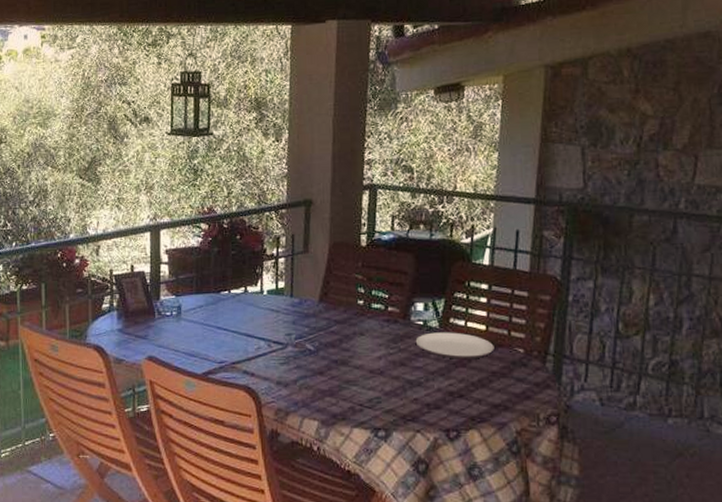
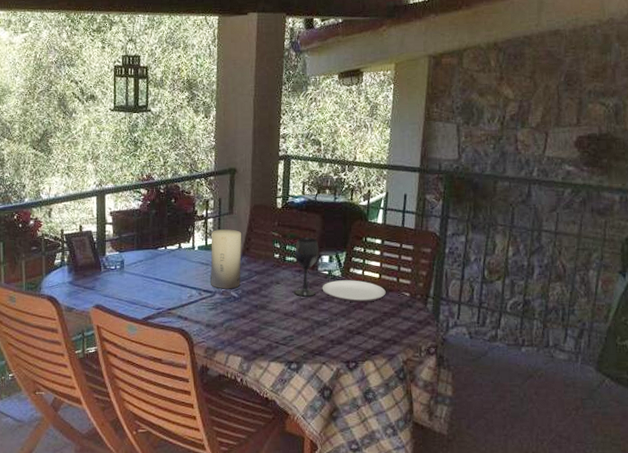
candle: none [282,271,319,341] -> present [210,229,242,289]
wine glass: none [382,281,412,351] -> present [294,237,319,297]

